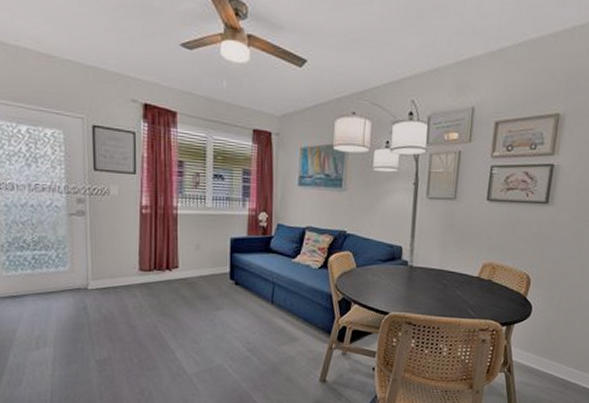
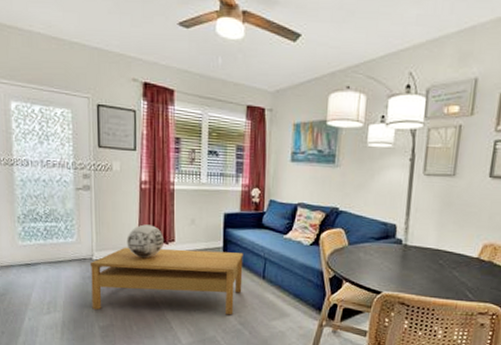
coffee table: none [86,275,251,342] -> present [91,247,243,315]
decorative sphere: none [126,251,168,287] -> present [127,224,165,259]

